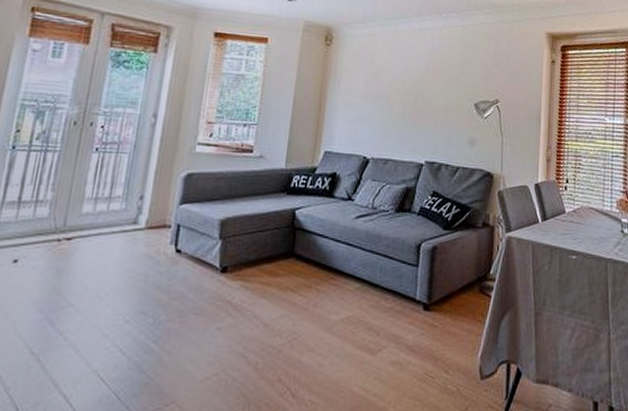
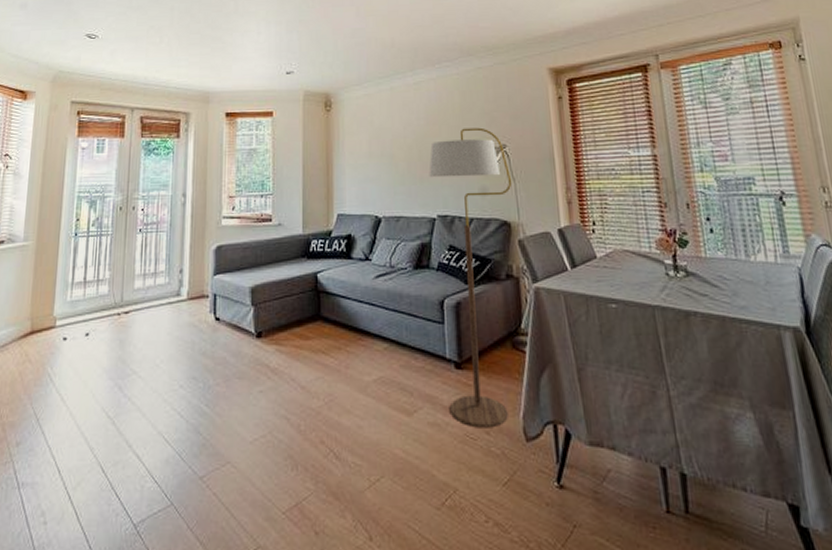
floor lamp: none [412,79,500,367] -> present [428,127,512,428]

